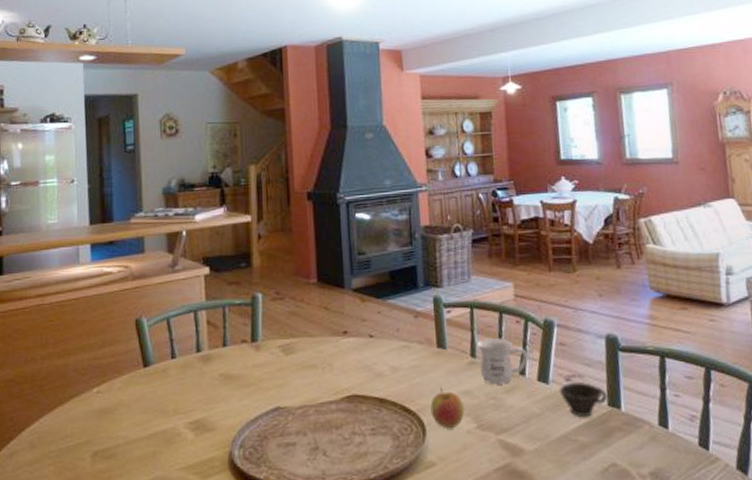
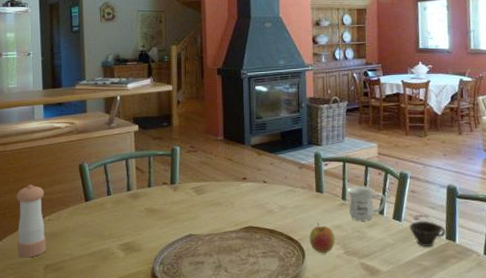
pepper shaker: none [56,346,95,443] -> present [16,184,47,258]

